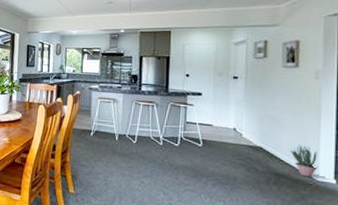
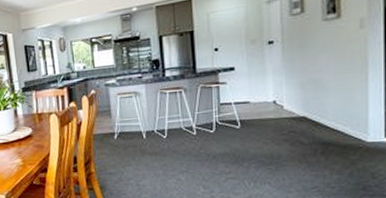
potted plant: present [290,145,318,177] -> none [336,106,367,140]

